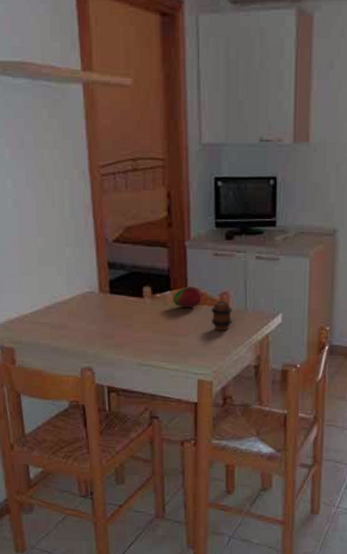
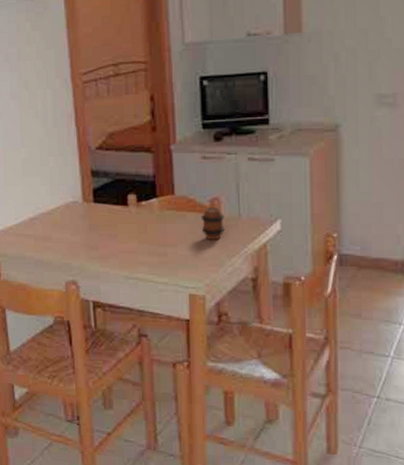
fruit: present [172,286,203,308] -> none [159,193,191,215]

